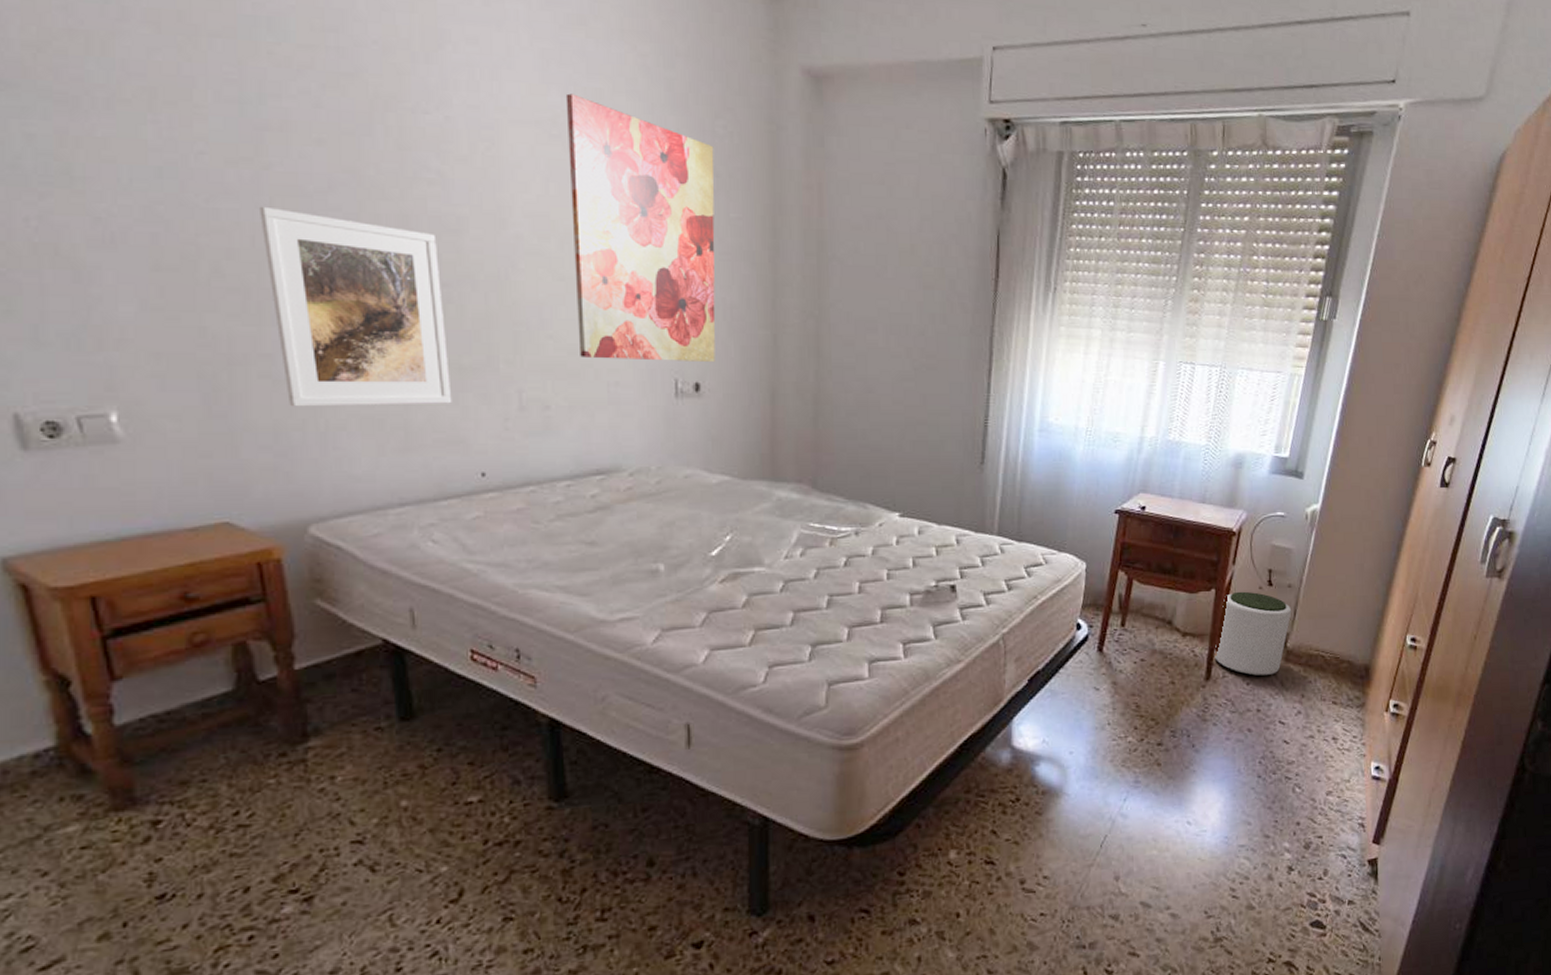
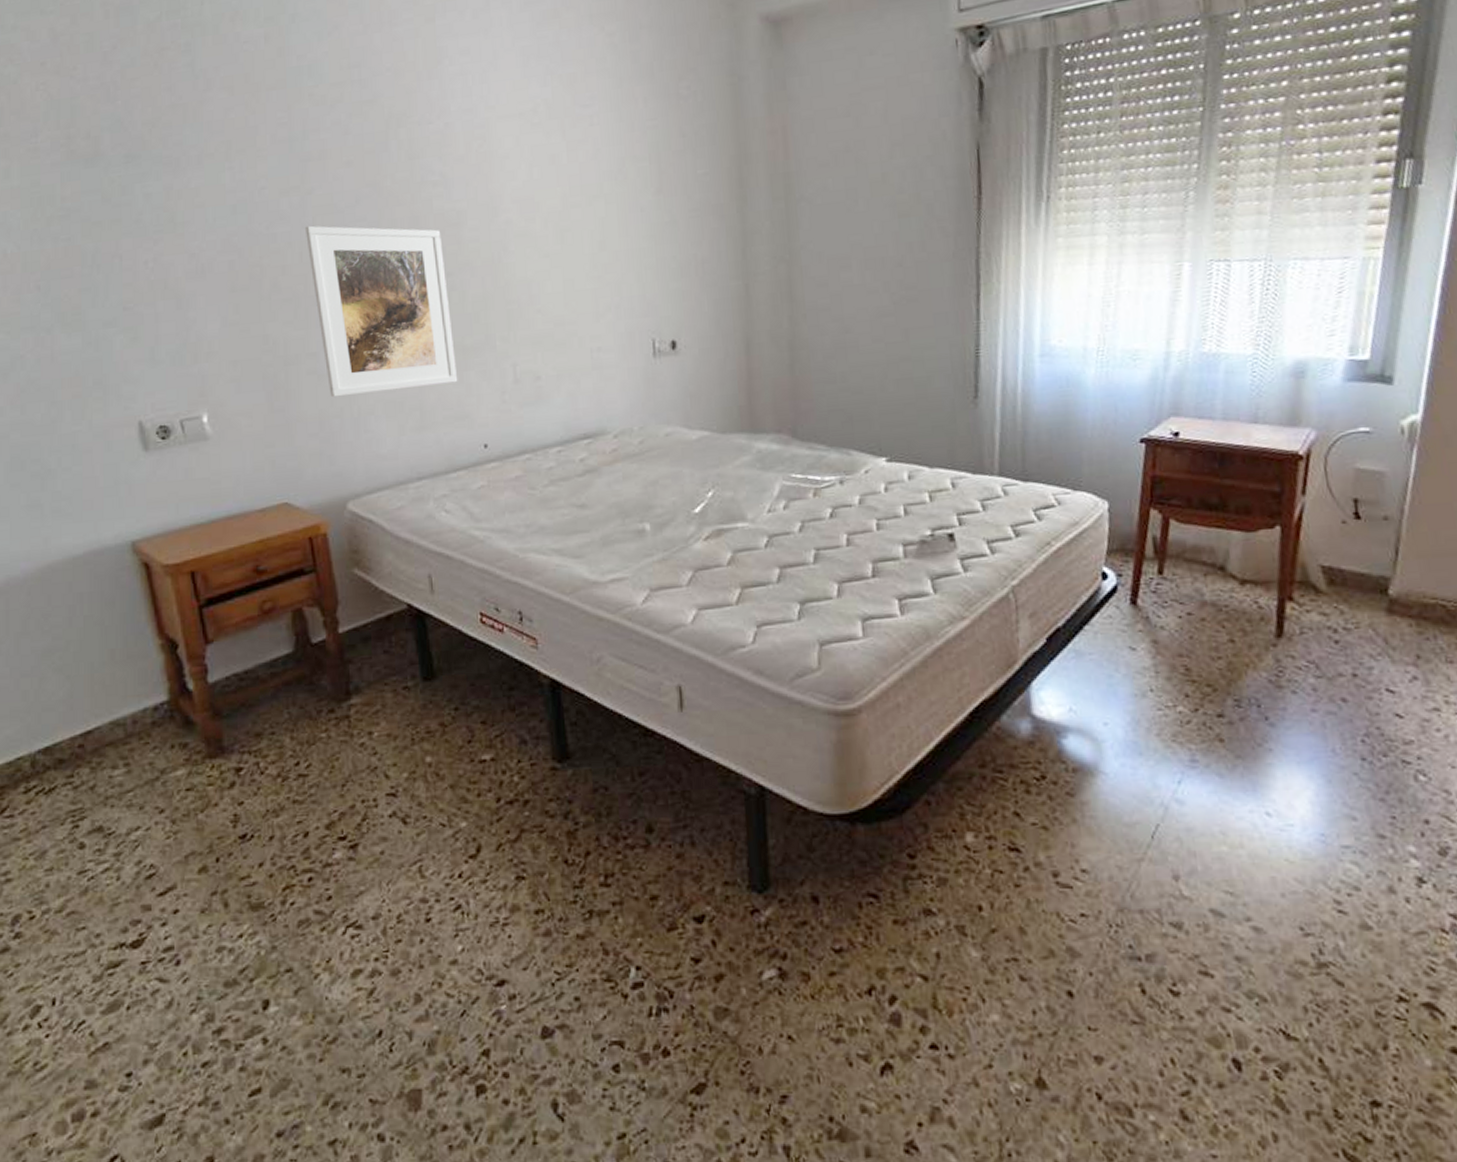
wall art: present [565,93,716,362] -> none [544,82,690,328]
plant pot: present [1214,591,1292,677] -> none [1285,527,1392,633]

